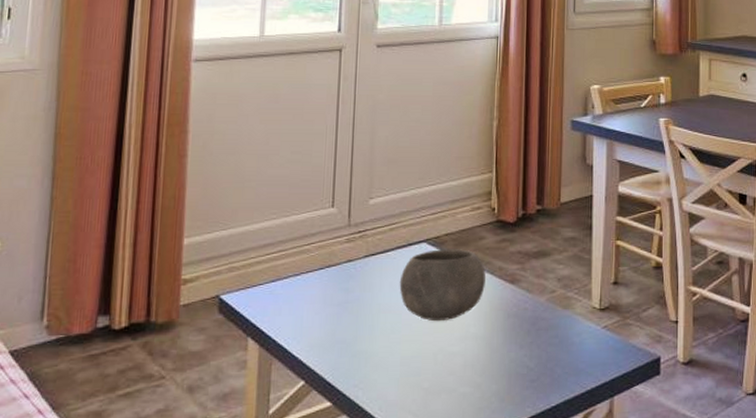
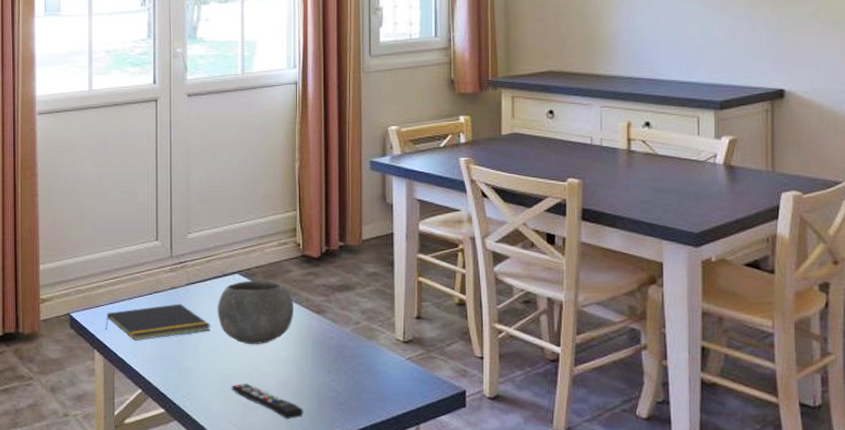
notepad: none [263,278,392,324] -> present [105,303,211,341]
remote control: none [412,366,492,403] -> present [231,384,304,420]

